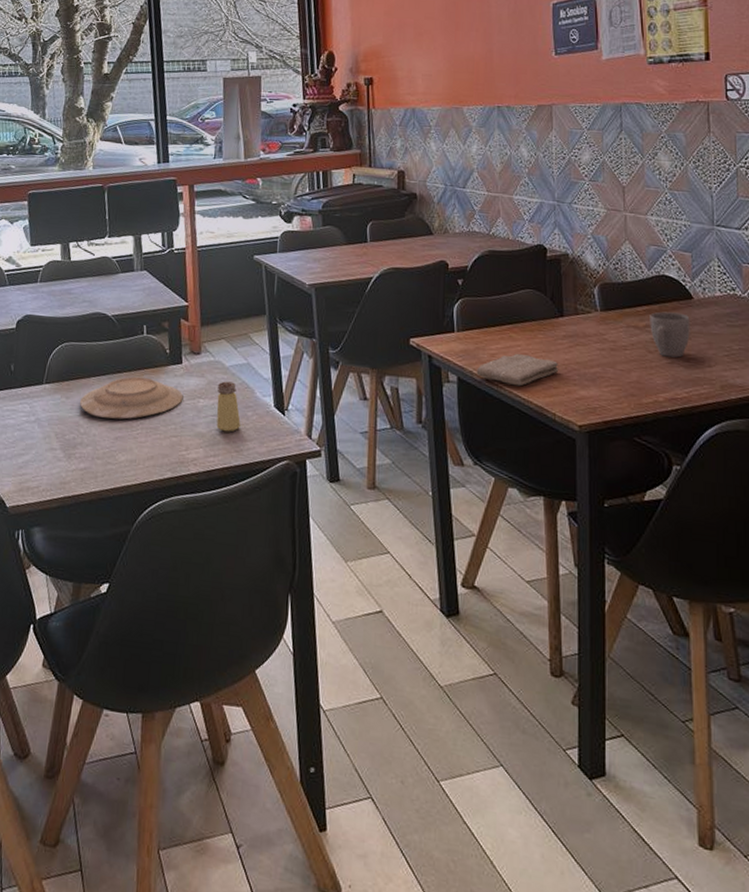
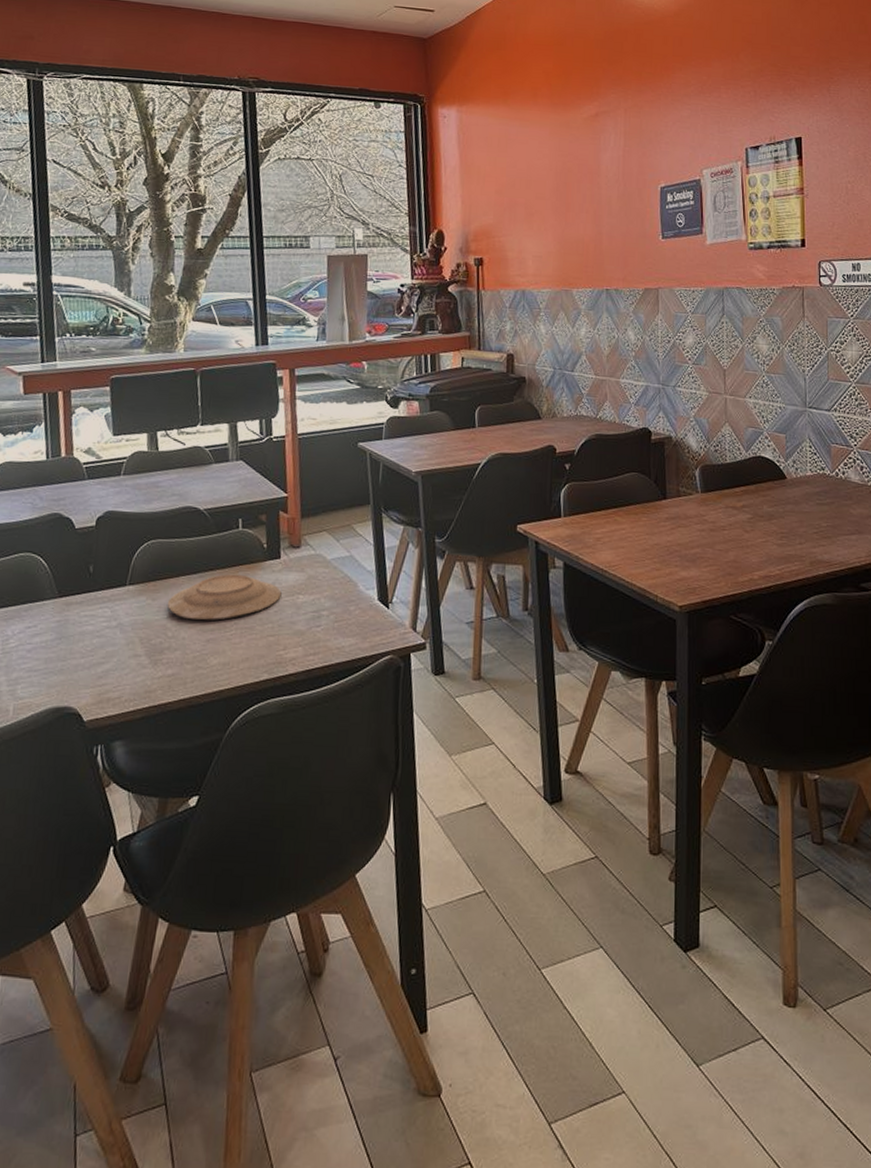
saltshaker: present [216,381,241,432] -> none [317,575,342,629]
washcloth: present [476,354,559,387] -> none [582,537,662,570]
mug: present [650,311,690,358] -> none [747,492,783,536]

